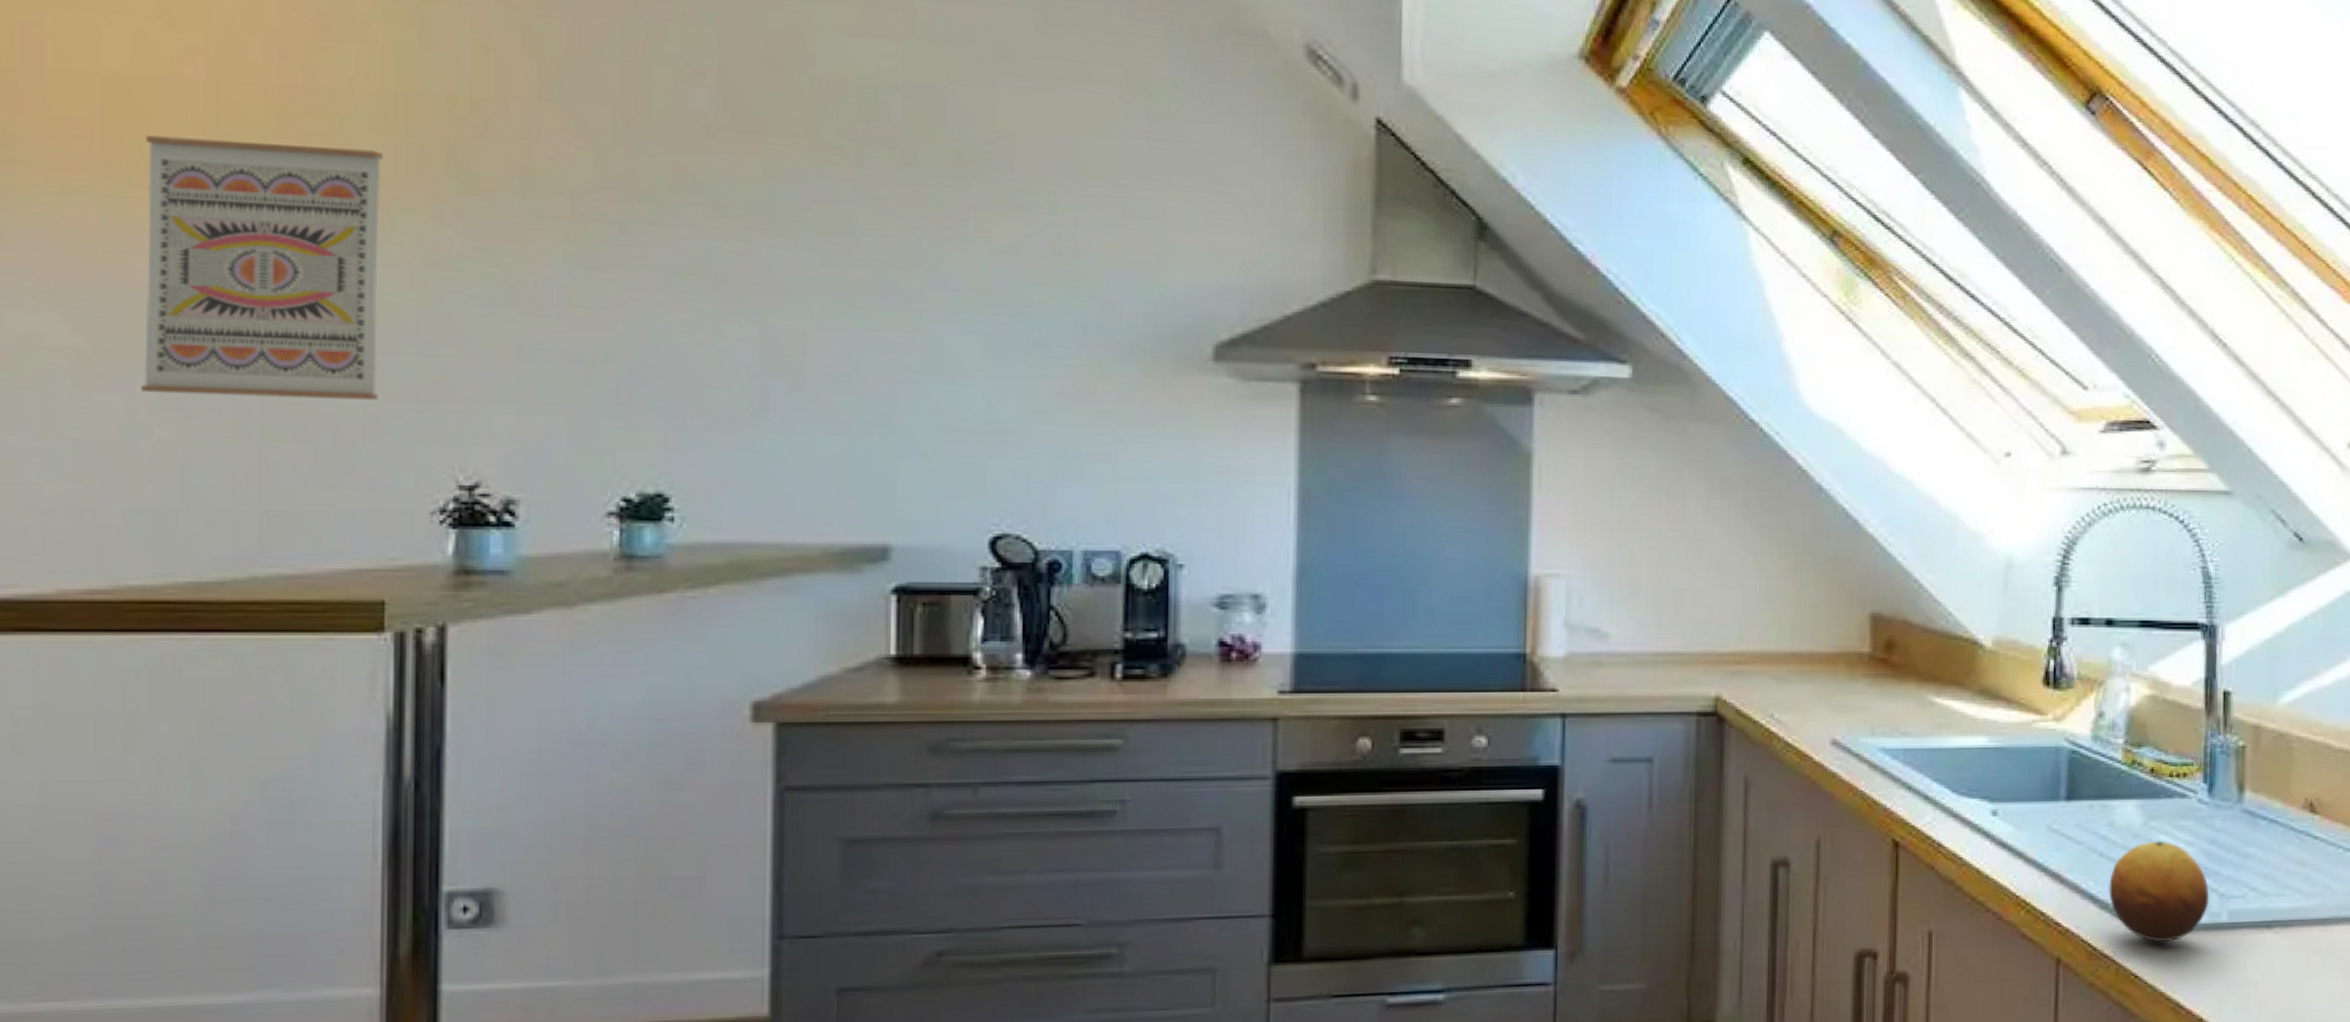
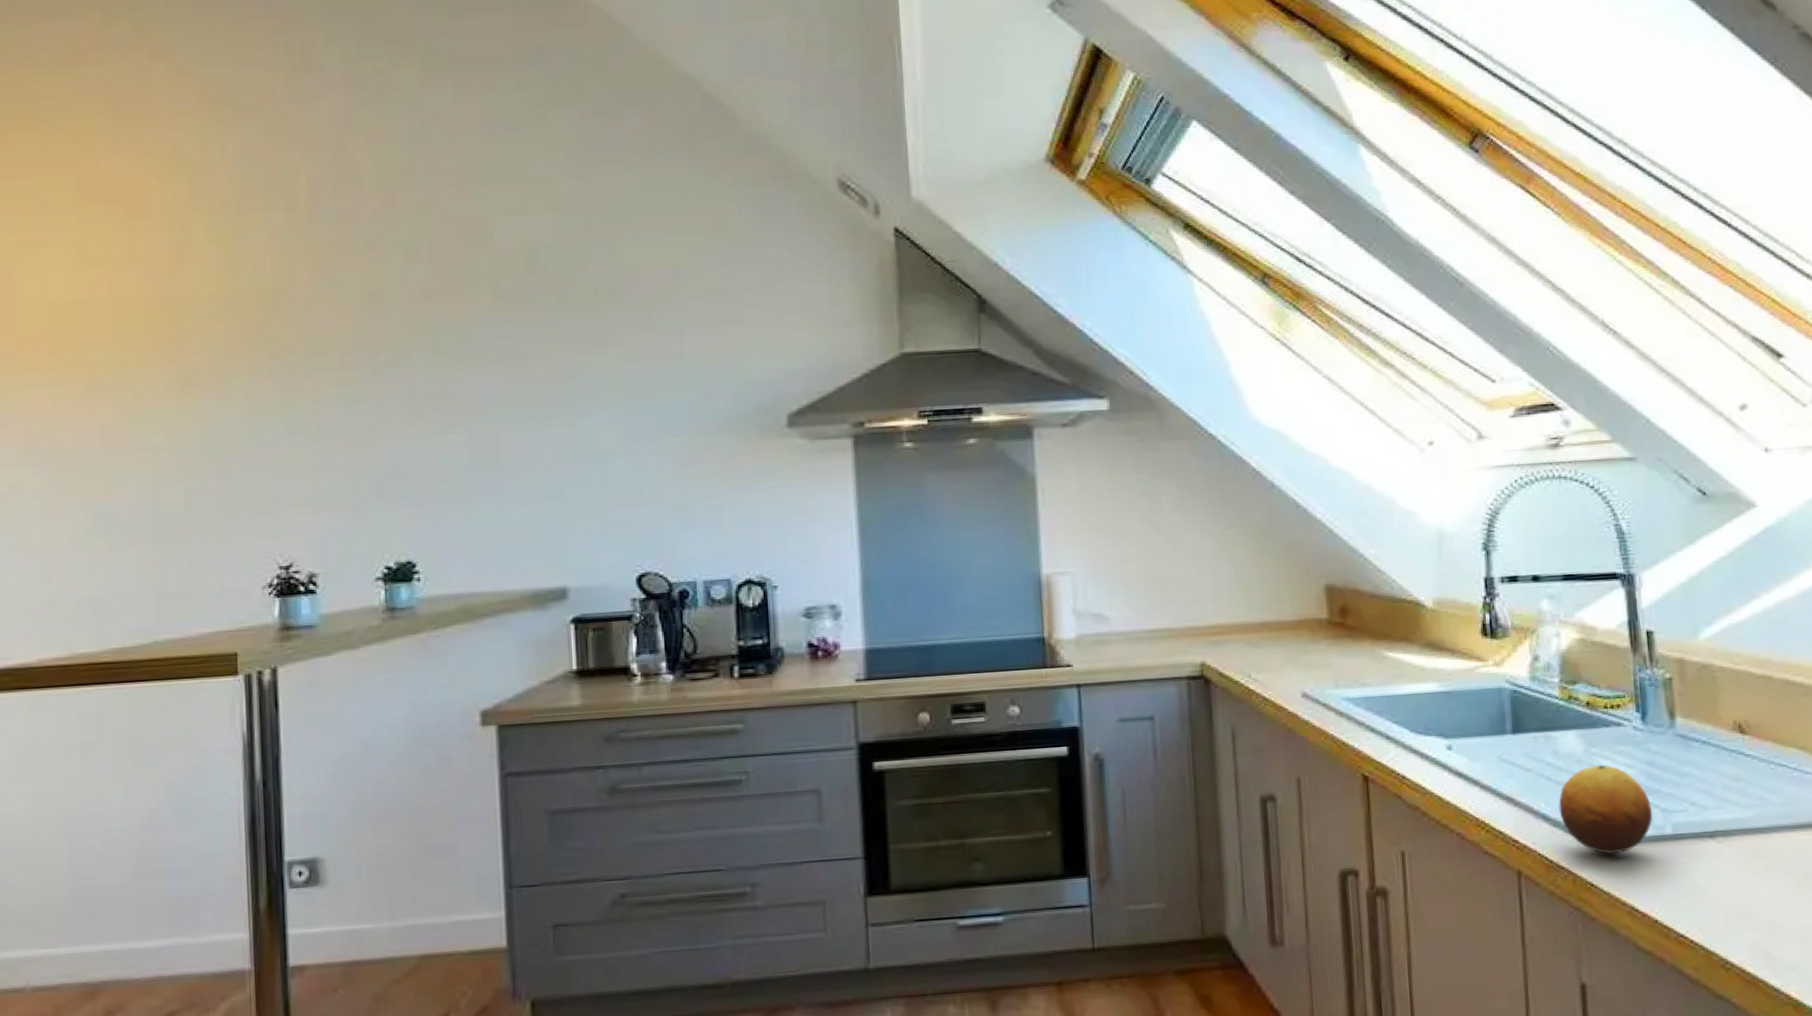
wall art: present [142,135,384,400] -> none [76,335,225,518]

